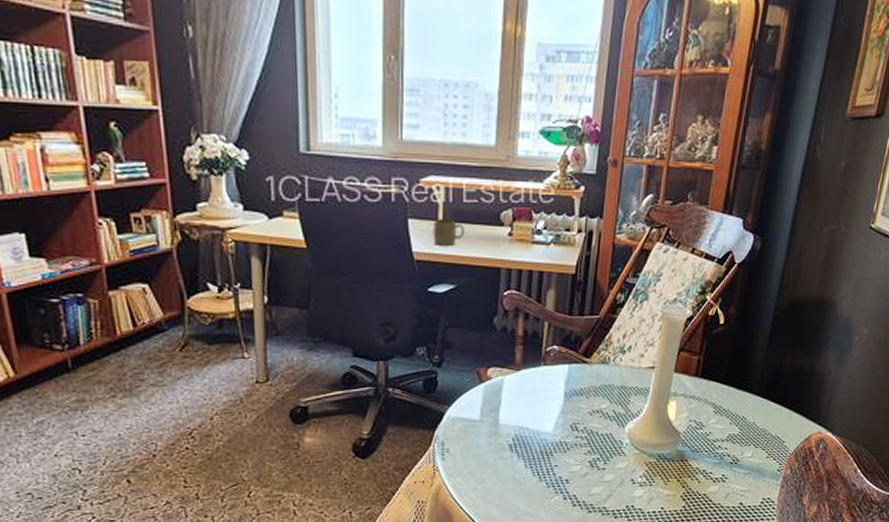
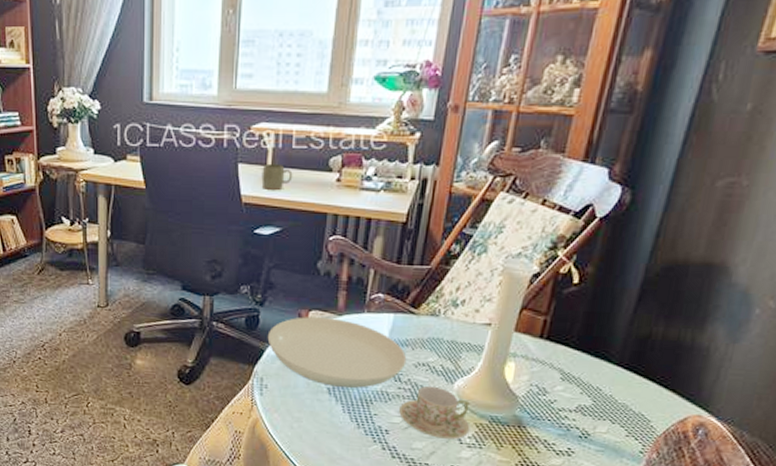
saucer: none [446,374,582,443] -> present [267,317,407,388]
teacup: none [578,431,641,481] -> present [399,385,471,440]

